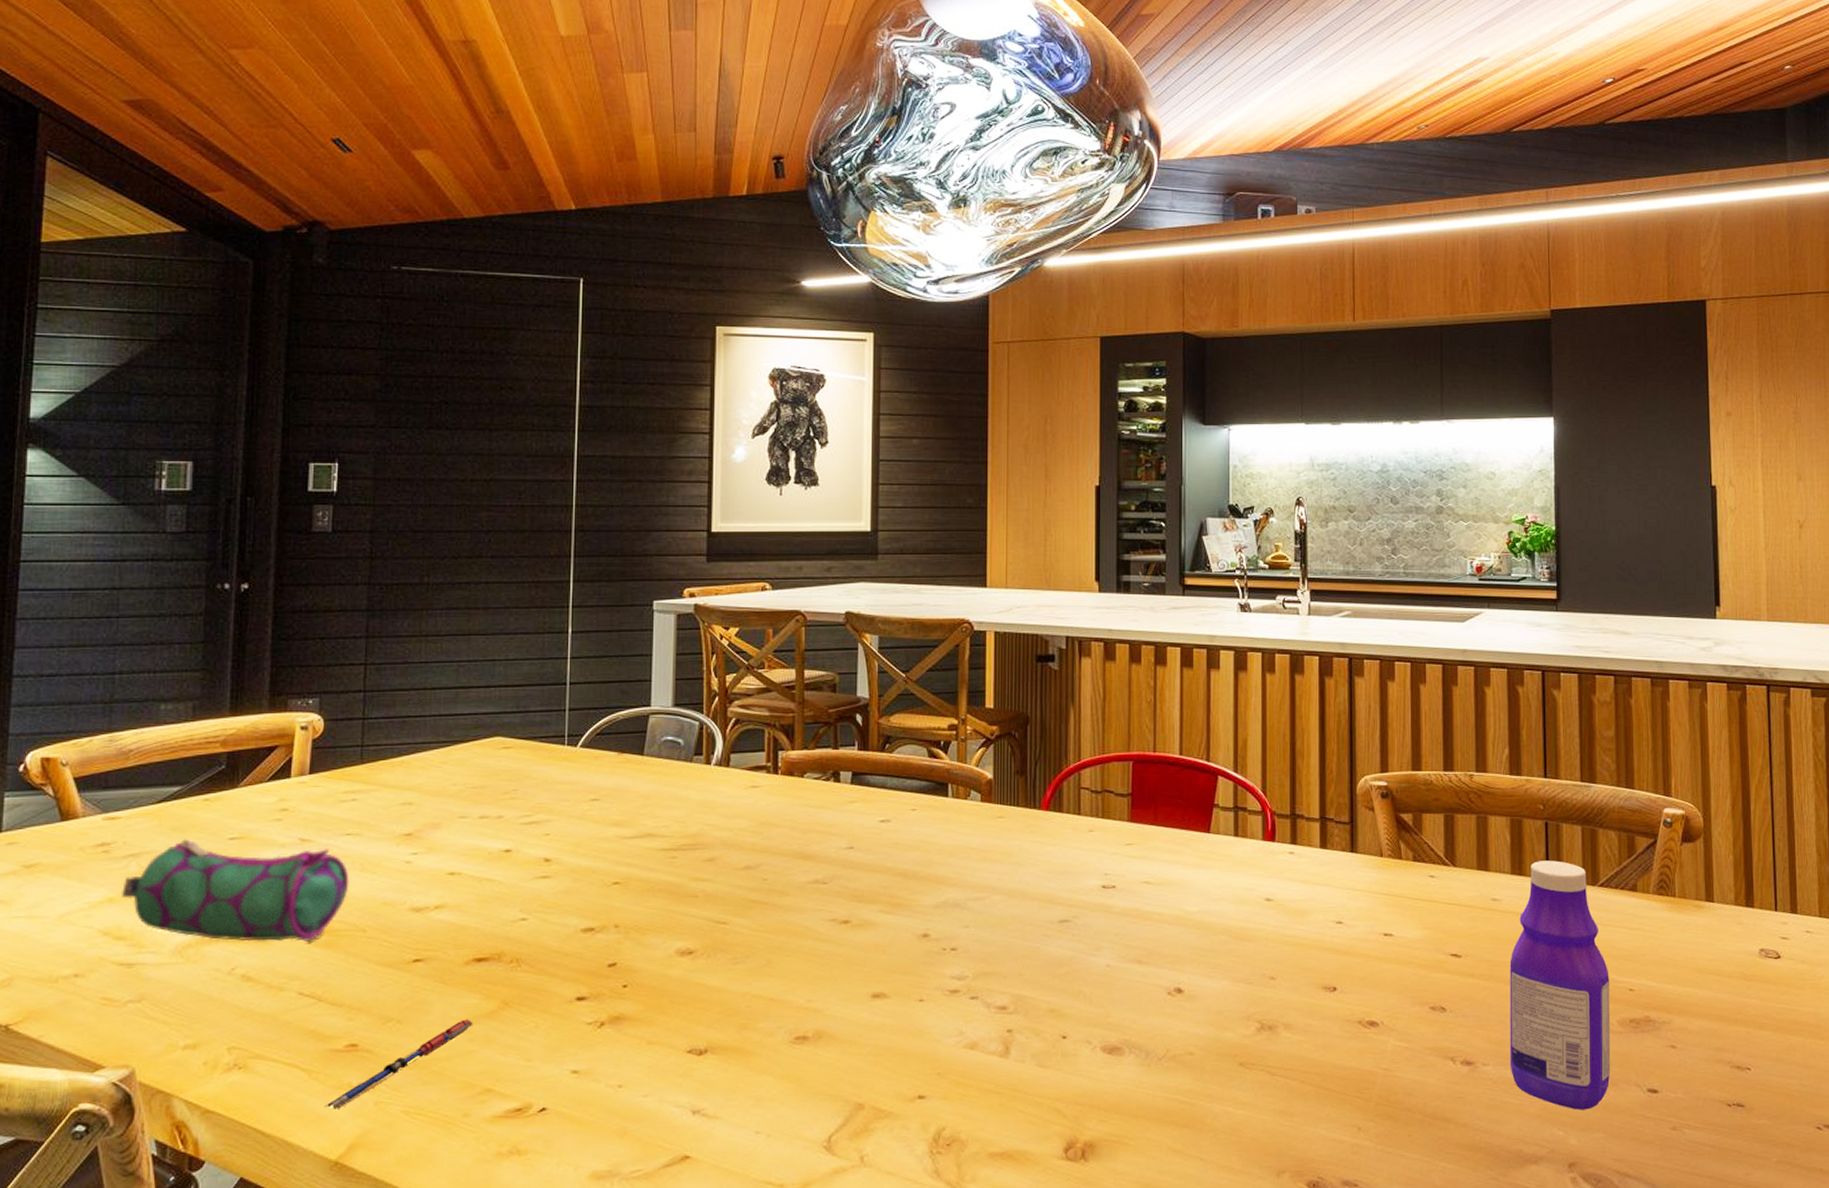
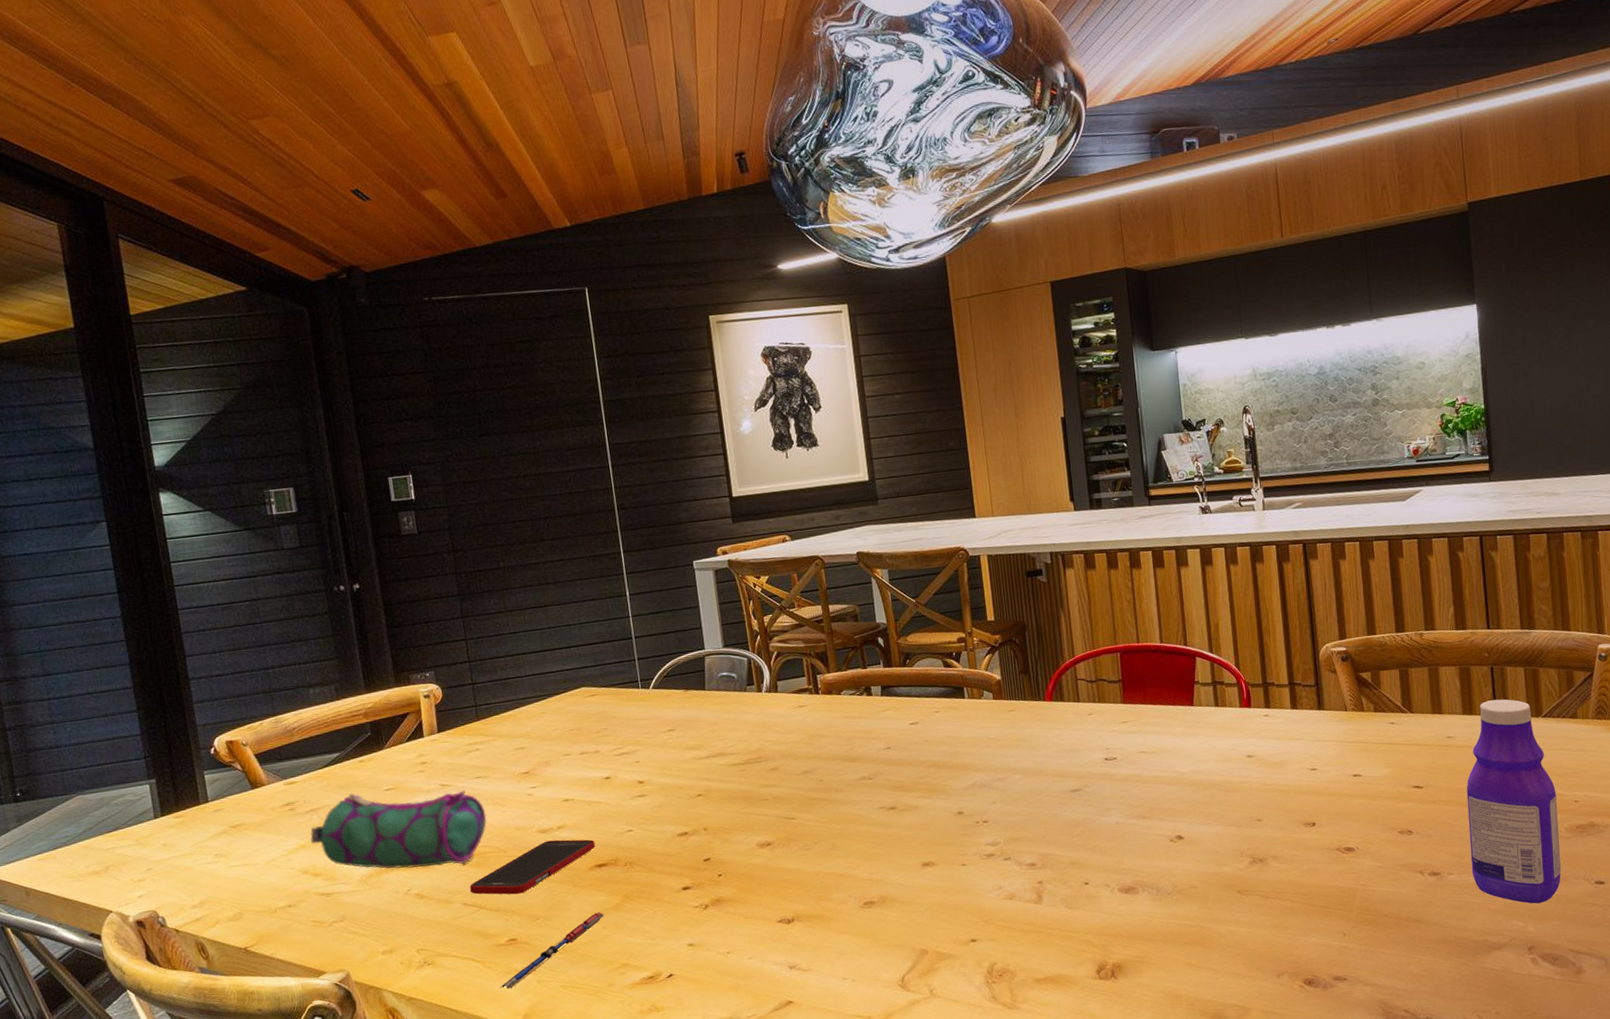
cell phone: none [310,922,478,987] -> present [469,839,596,895]

